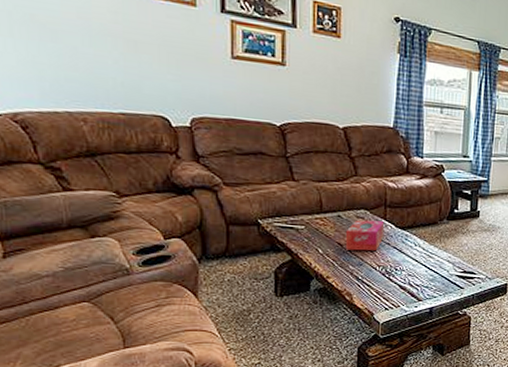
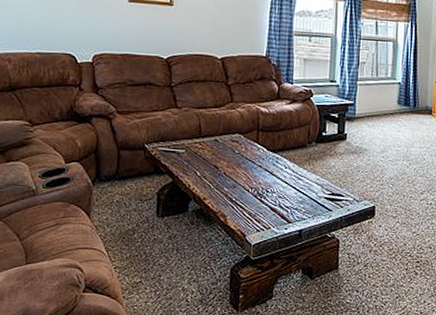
tissue box: present [345,220,385,251] -> none [221,143,257,174]

